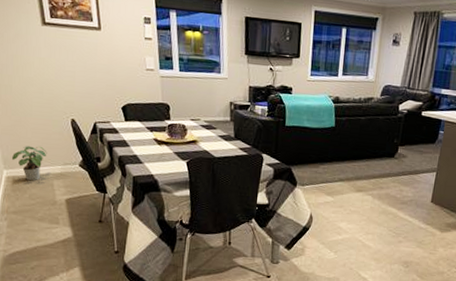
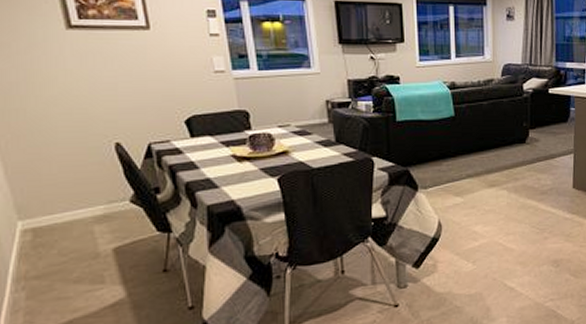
potted plant: present [11,146,47,181] -> none [28,183,83,231]

